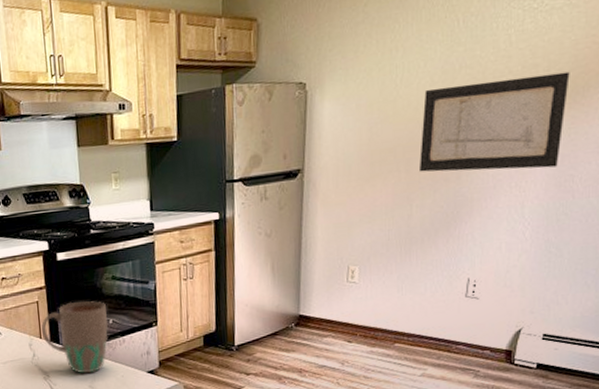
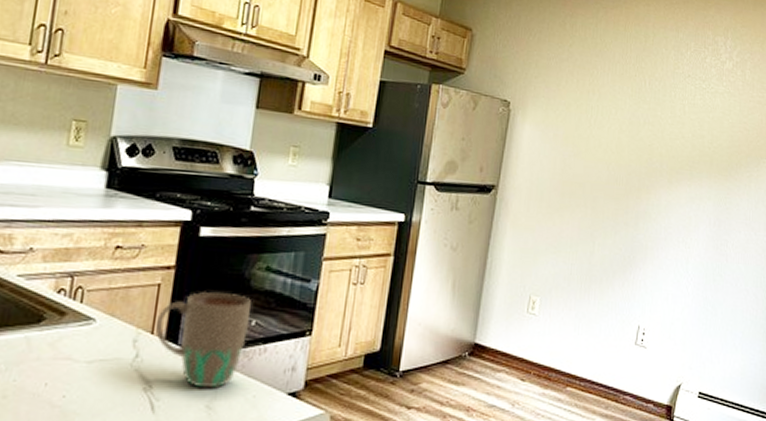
wall art: present [418,71,570,172] -> none [603,135,727,230]

